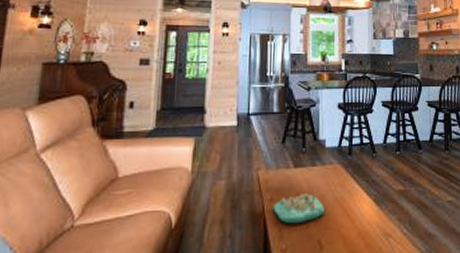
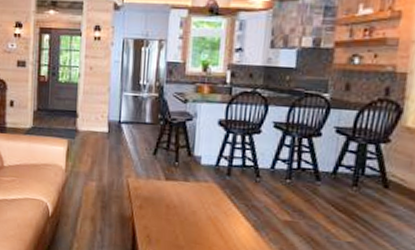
decorative tray: present [273,193,324,224] -> none [142,206,196,234]

